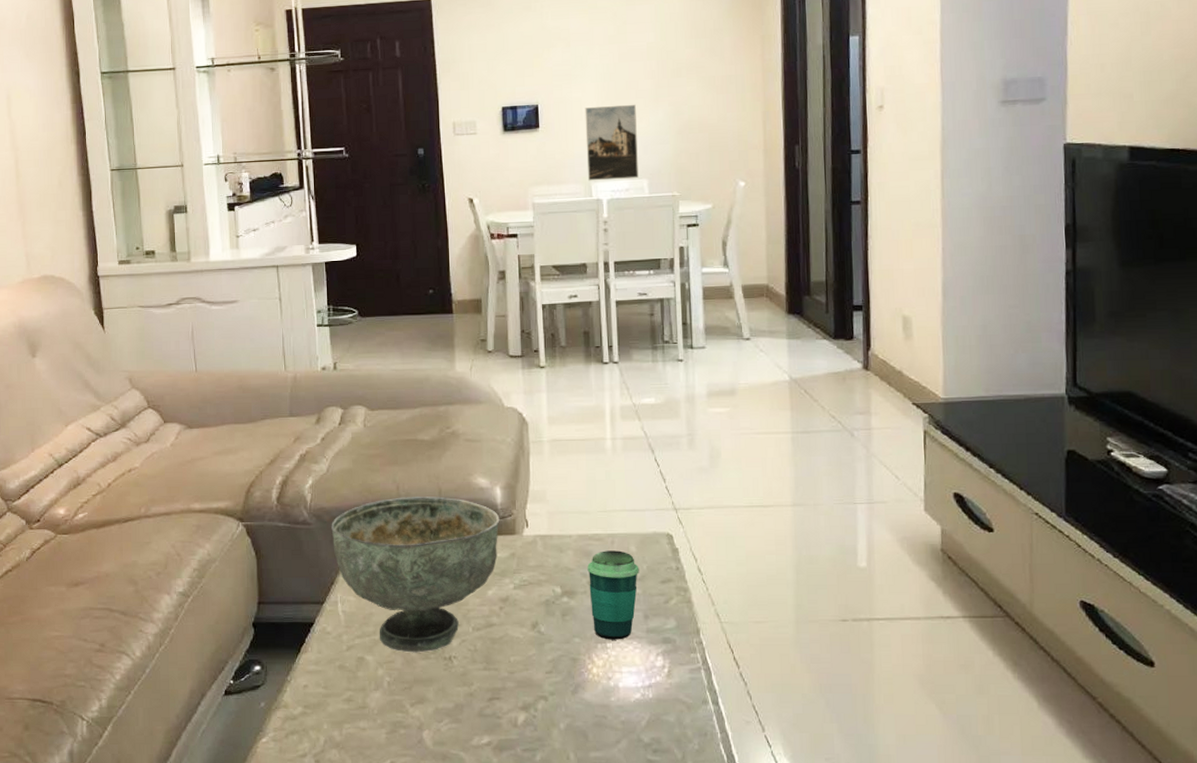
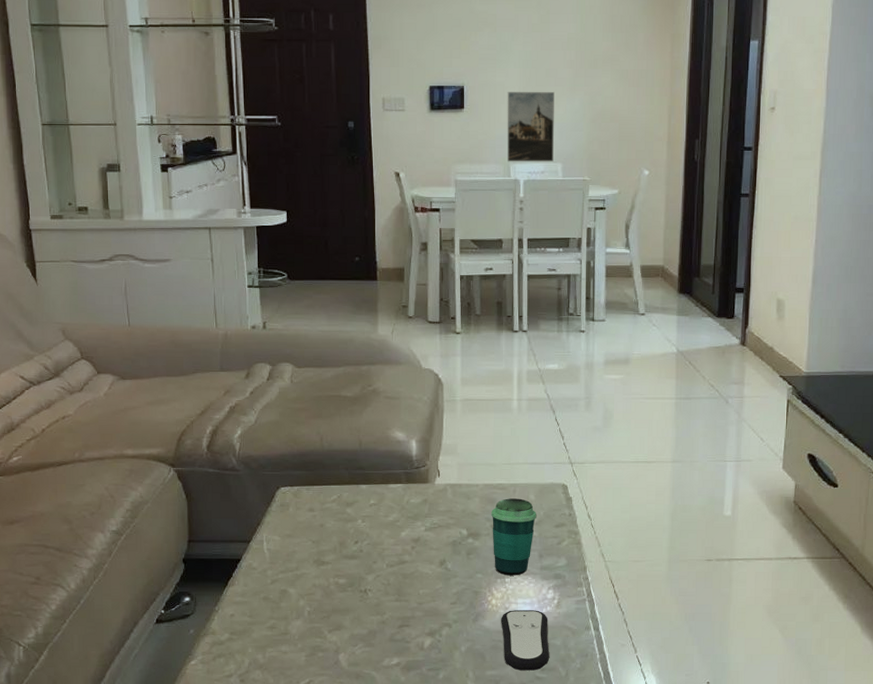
decorative bowl: present [331,496,500,653] -> none [258,448,414,586]
remote control: none [604,680,663,752] -> present [501,610,550,671]

